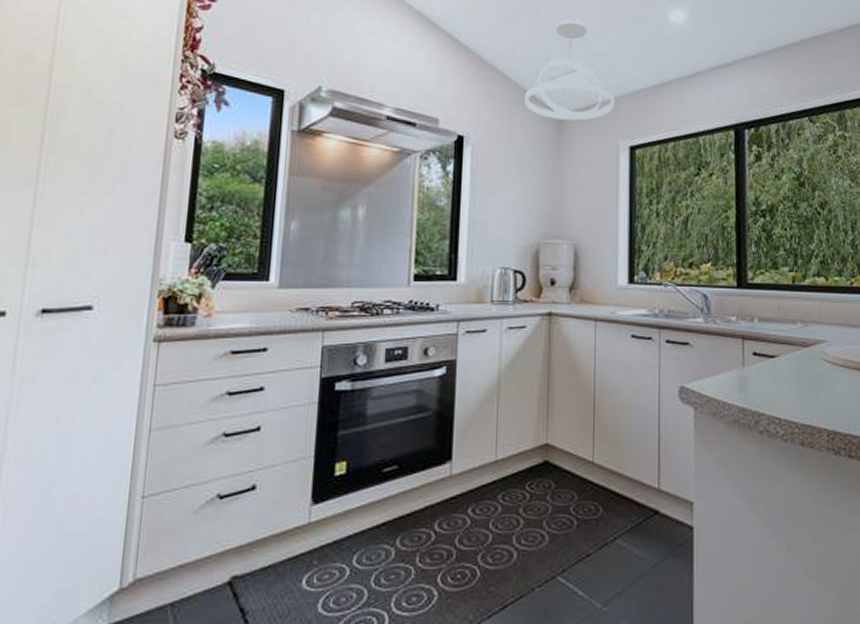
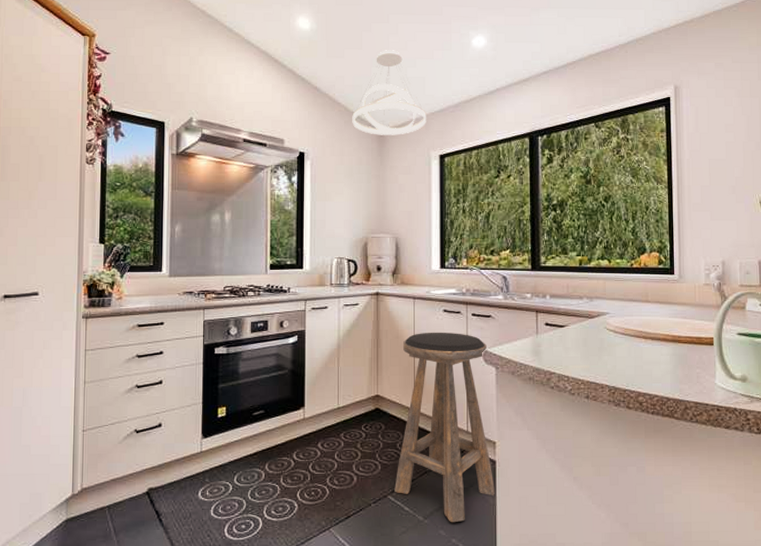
stool: none [565,362,692,610] -> present [394,332,495,523]

